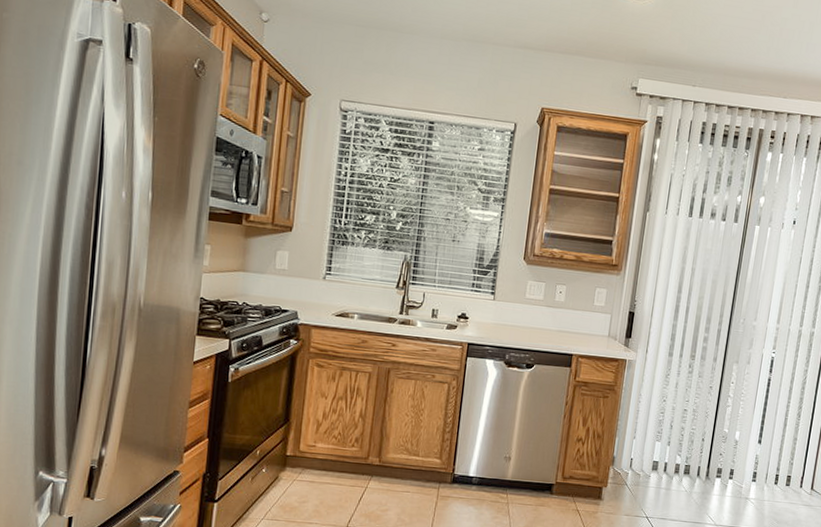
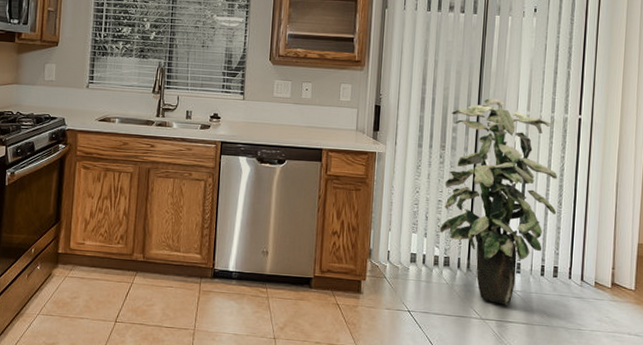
indoor plant: none [682,309,800,512] -> present [439,98,558,305]

